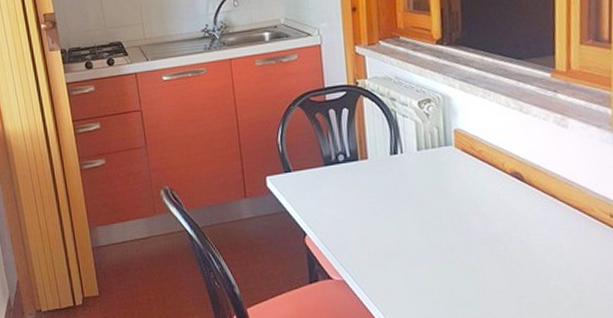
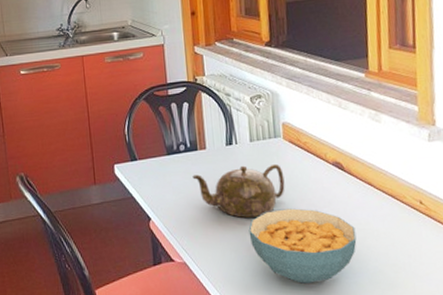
teapot: none [352,174,456,233] -> present [192,163,285,218]
cereal bowl: none [414,222,536,303] -> present [248,208,357,284]

